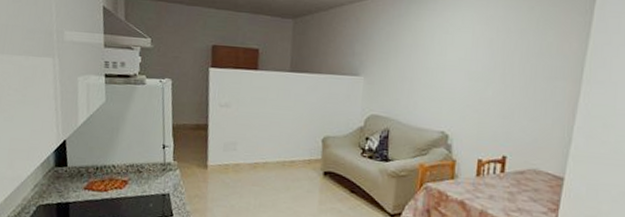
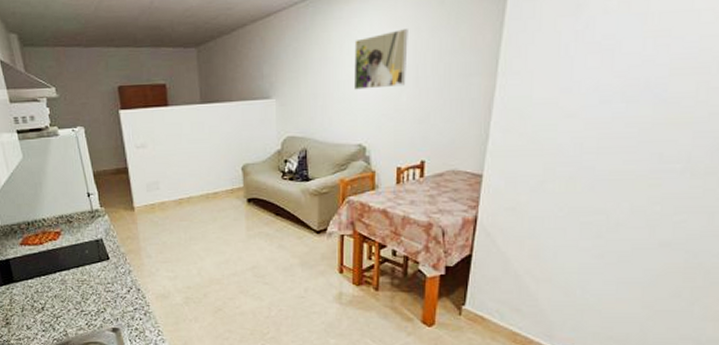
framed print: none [442,27,498,81] -> present [354,29,408,90]

